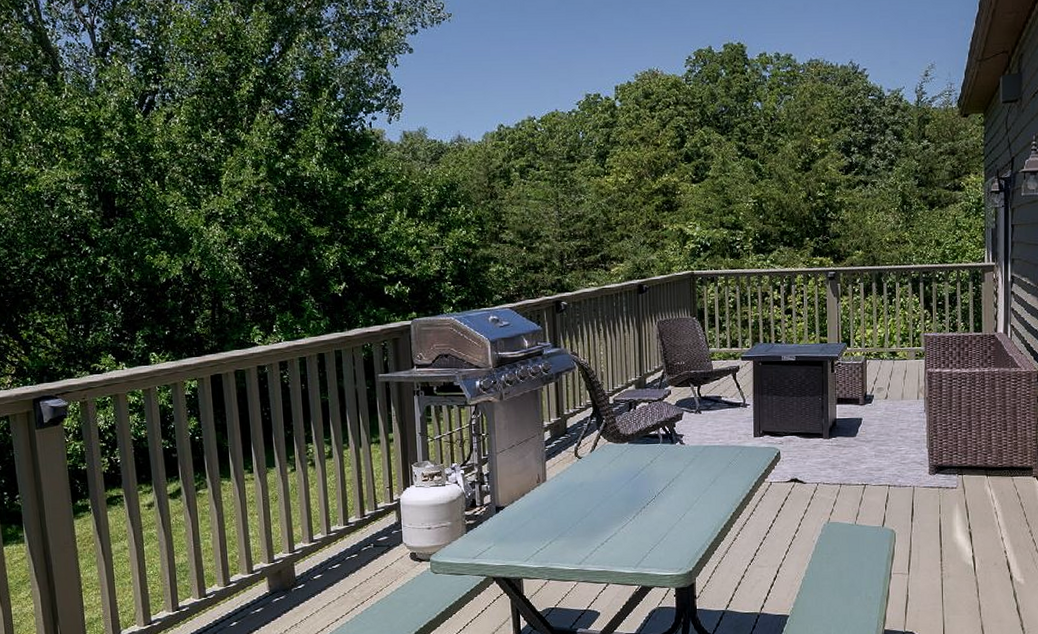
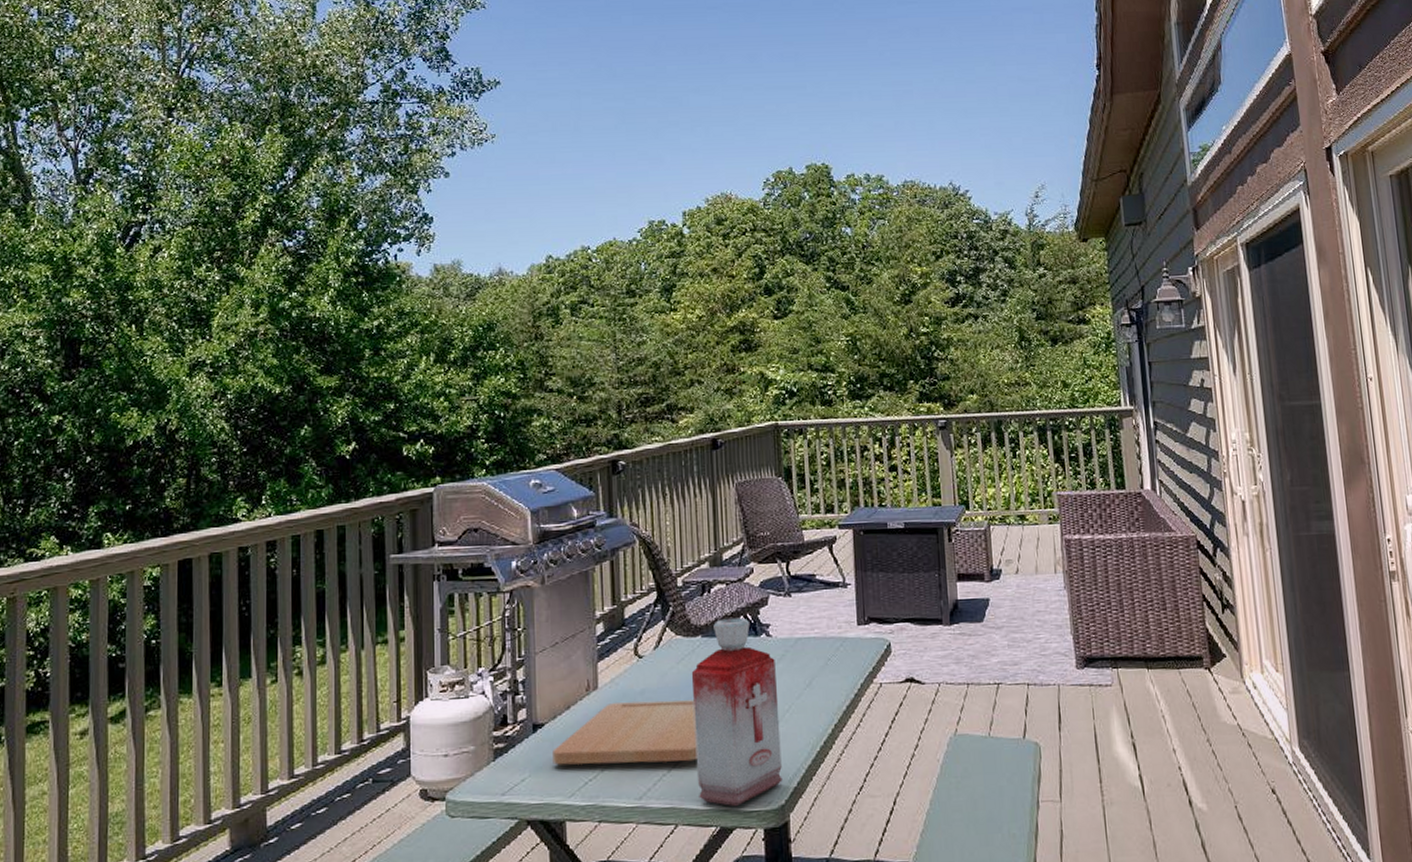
cutting board: none [511,491,624,538] -> present [552,700,697,765]
bottle: none [620,429,691,572] -> present [691,617,783,807]

